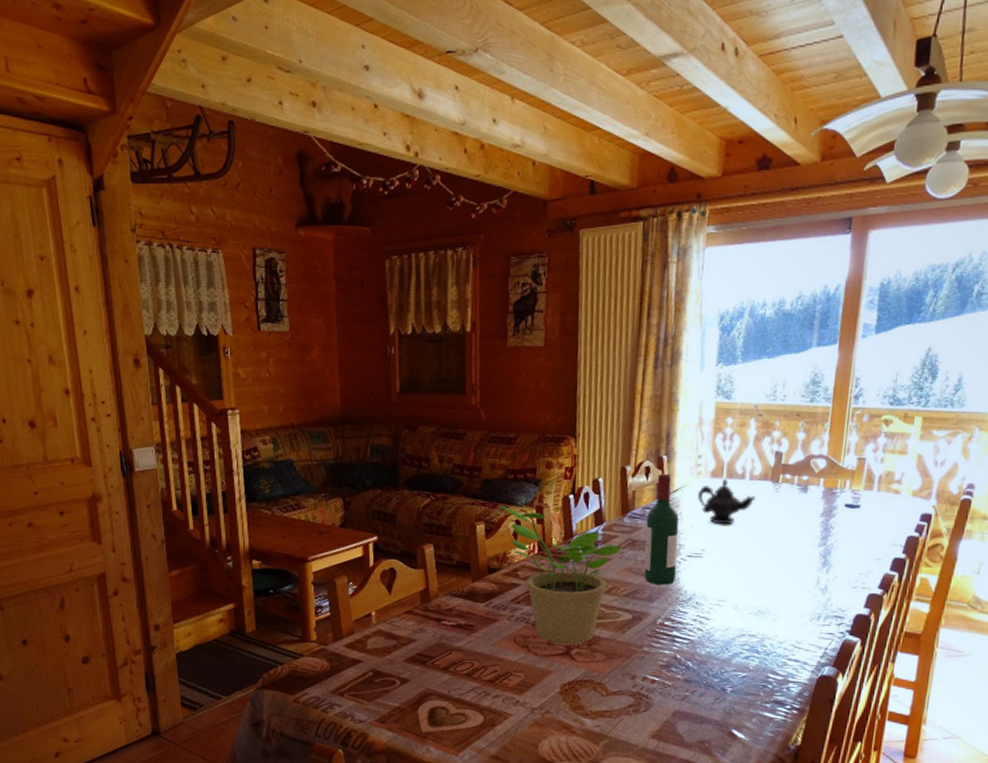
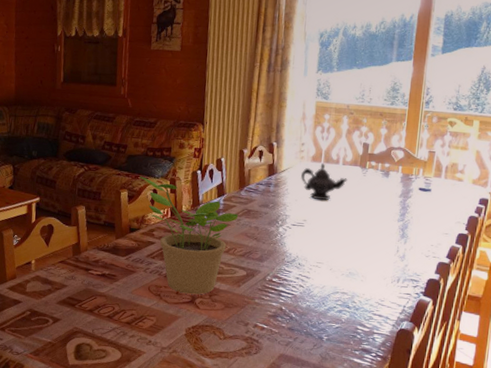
wine bottle: present [644,473,679,585] -> none [256,156,286,248]

